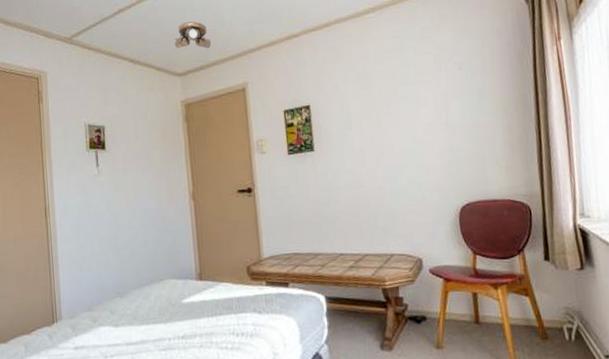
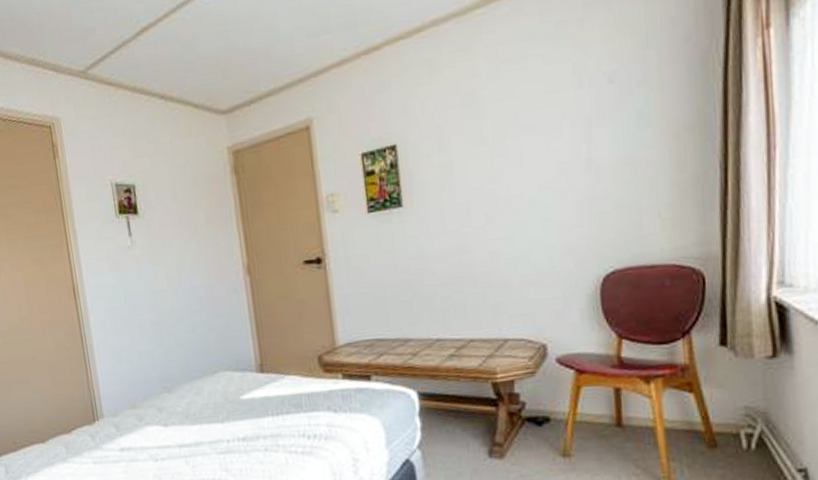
ceiling light: present [174,21,212,49] -> none [214,37,263,76]

